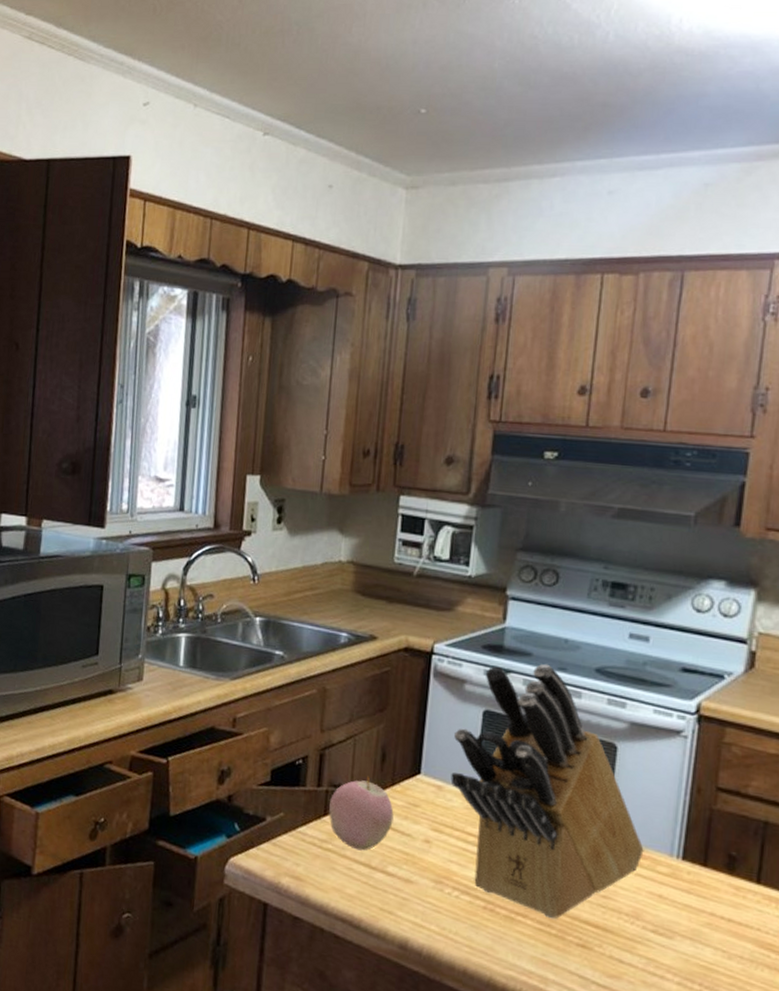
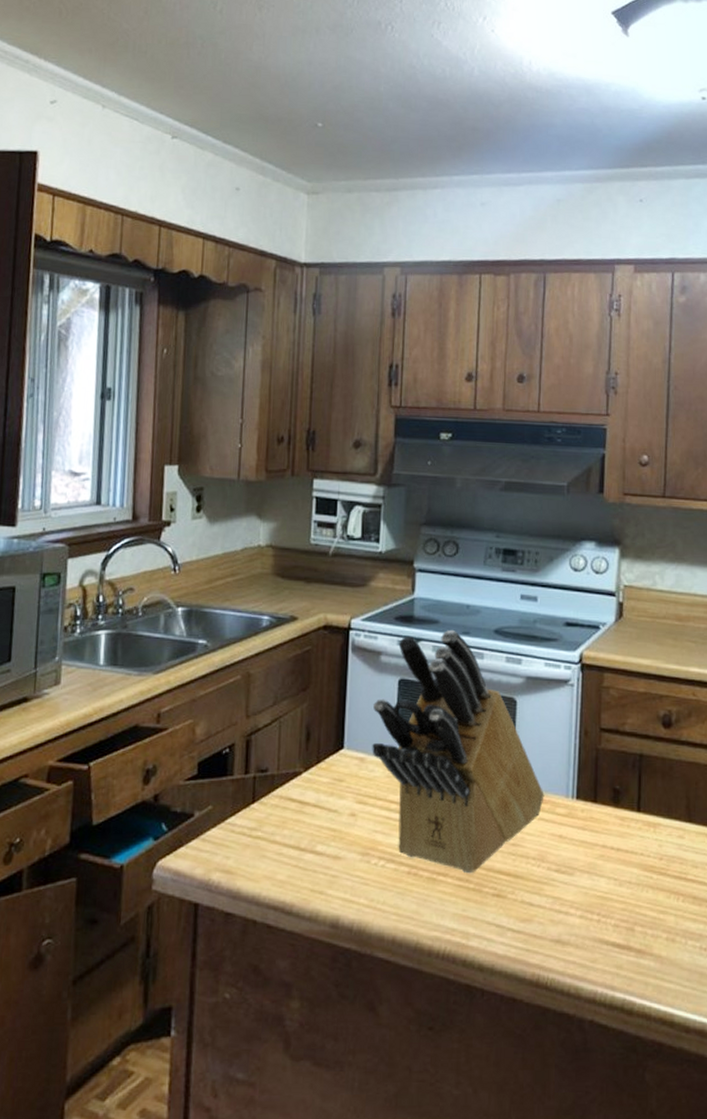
apple: present [329,776,394,851] -> none [257,756,320,834]

